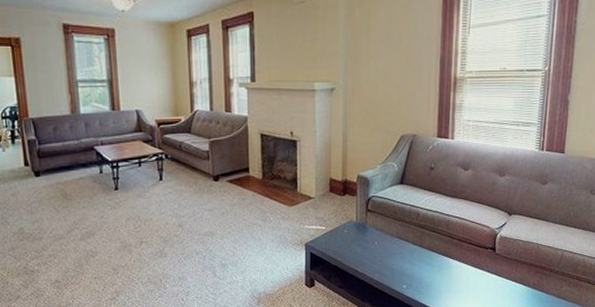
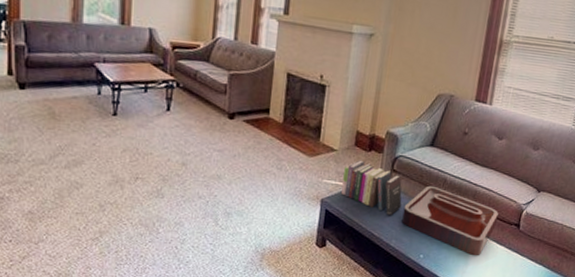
books: none [323,204,380,253] -> present [341,160,402,216]
decorative tray: none [382,220,473,281] -> present [402,185,499,255]

